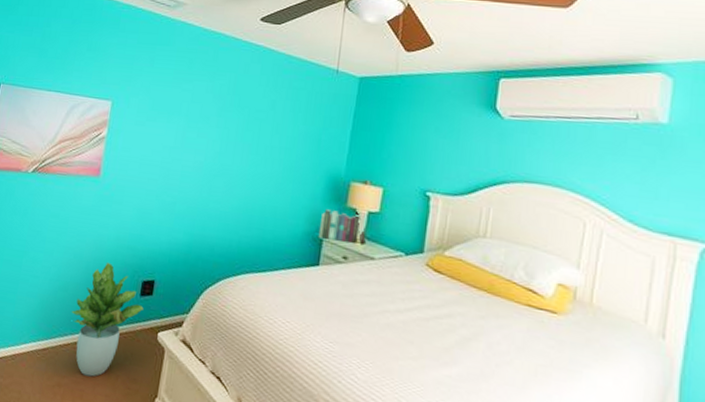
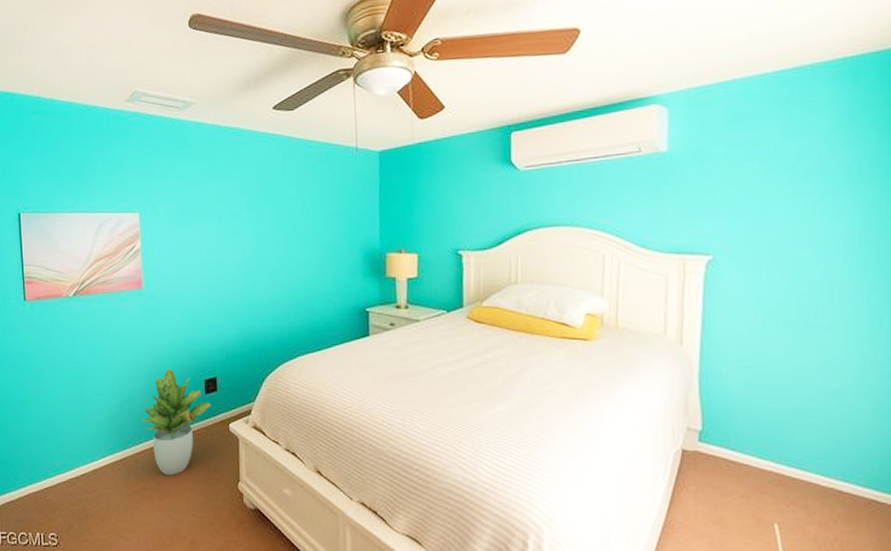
books: present [318,209,366,246] -> none [363,282,409,311]

